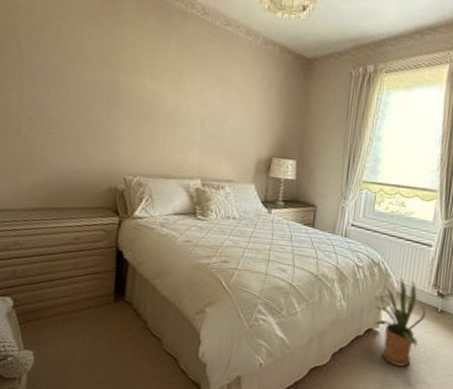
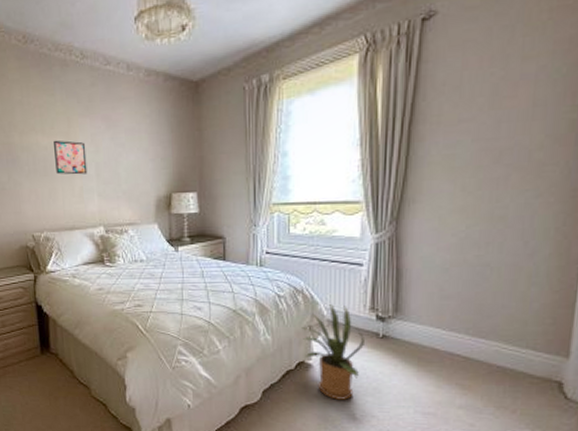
wall art: none [160,87,194,126] -> present [54,140,88,175]

